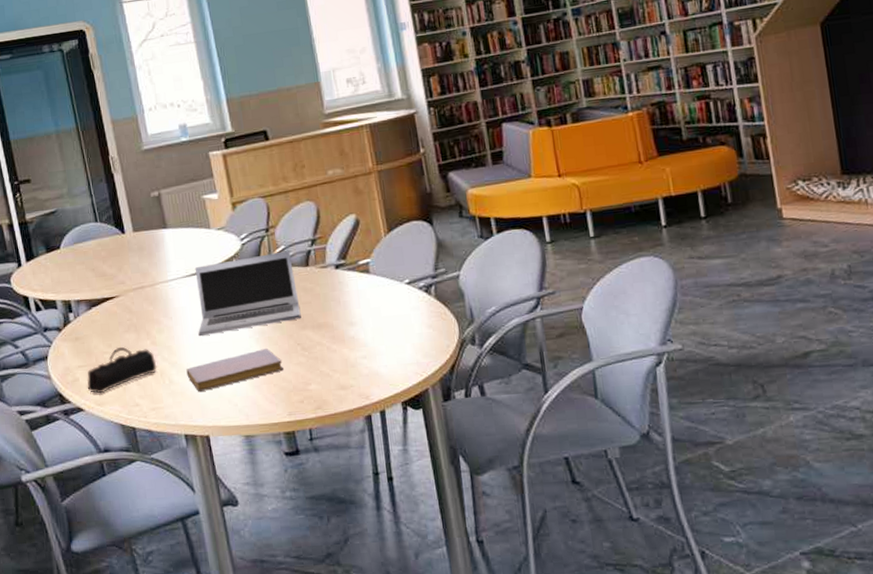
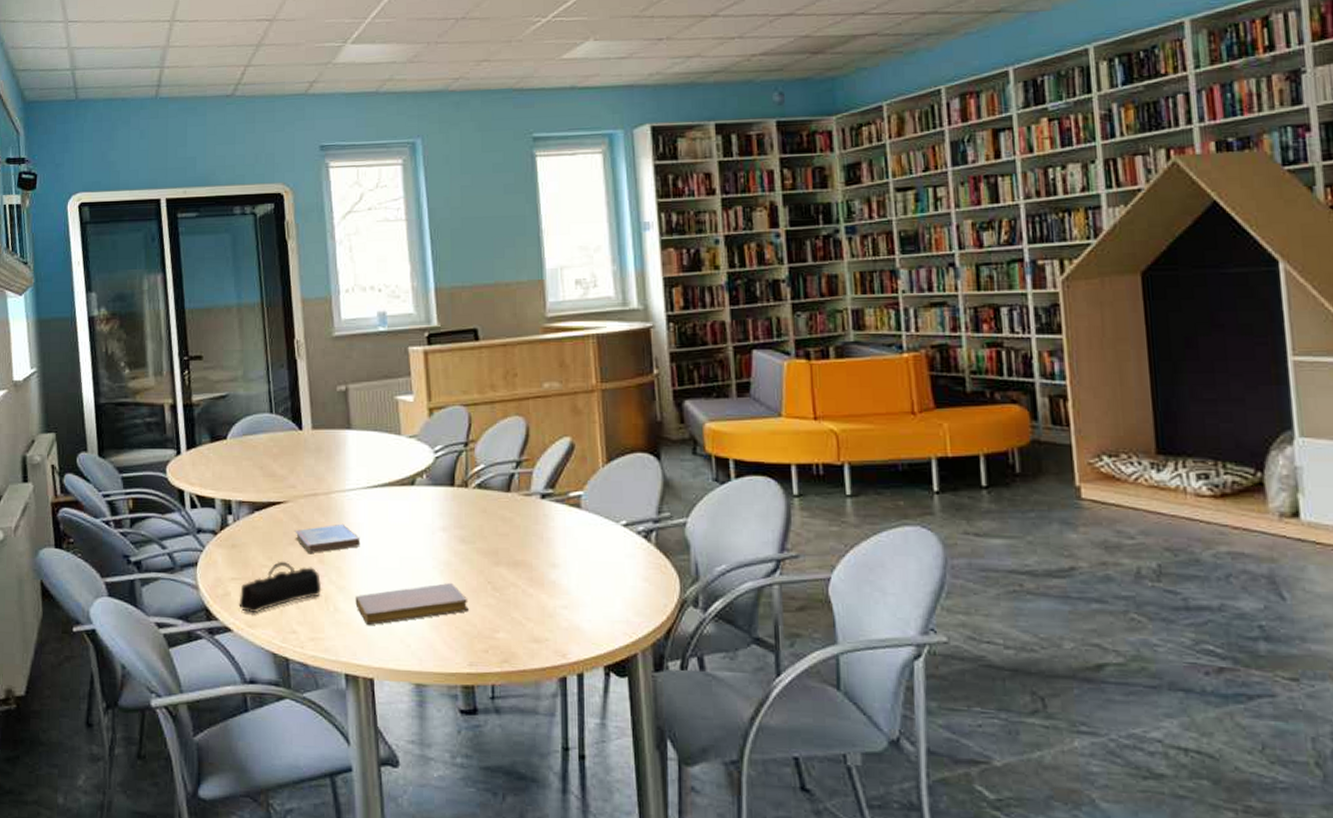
hardcover book: none [128,309,186,338] -> present [295,523,360,553]
laptop: present [194,250,301,337] -> none [374,471,496,560]

